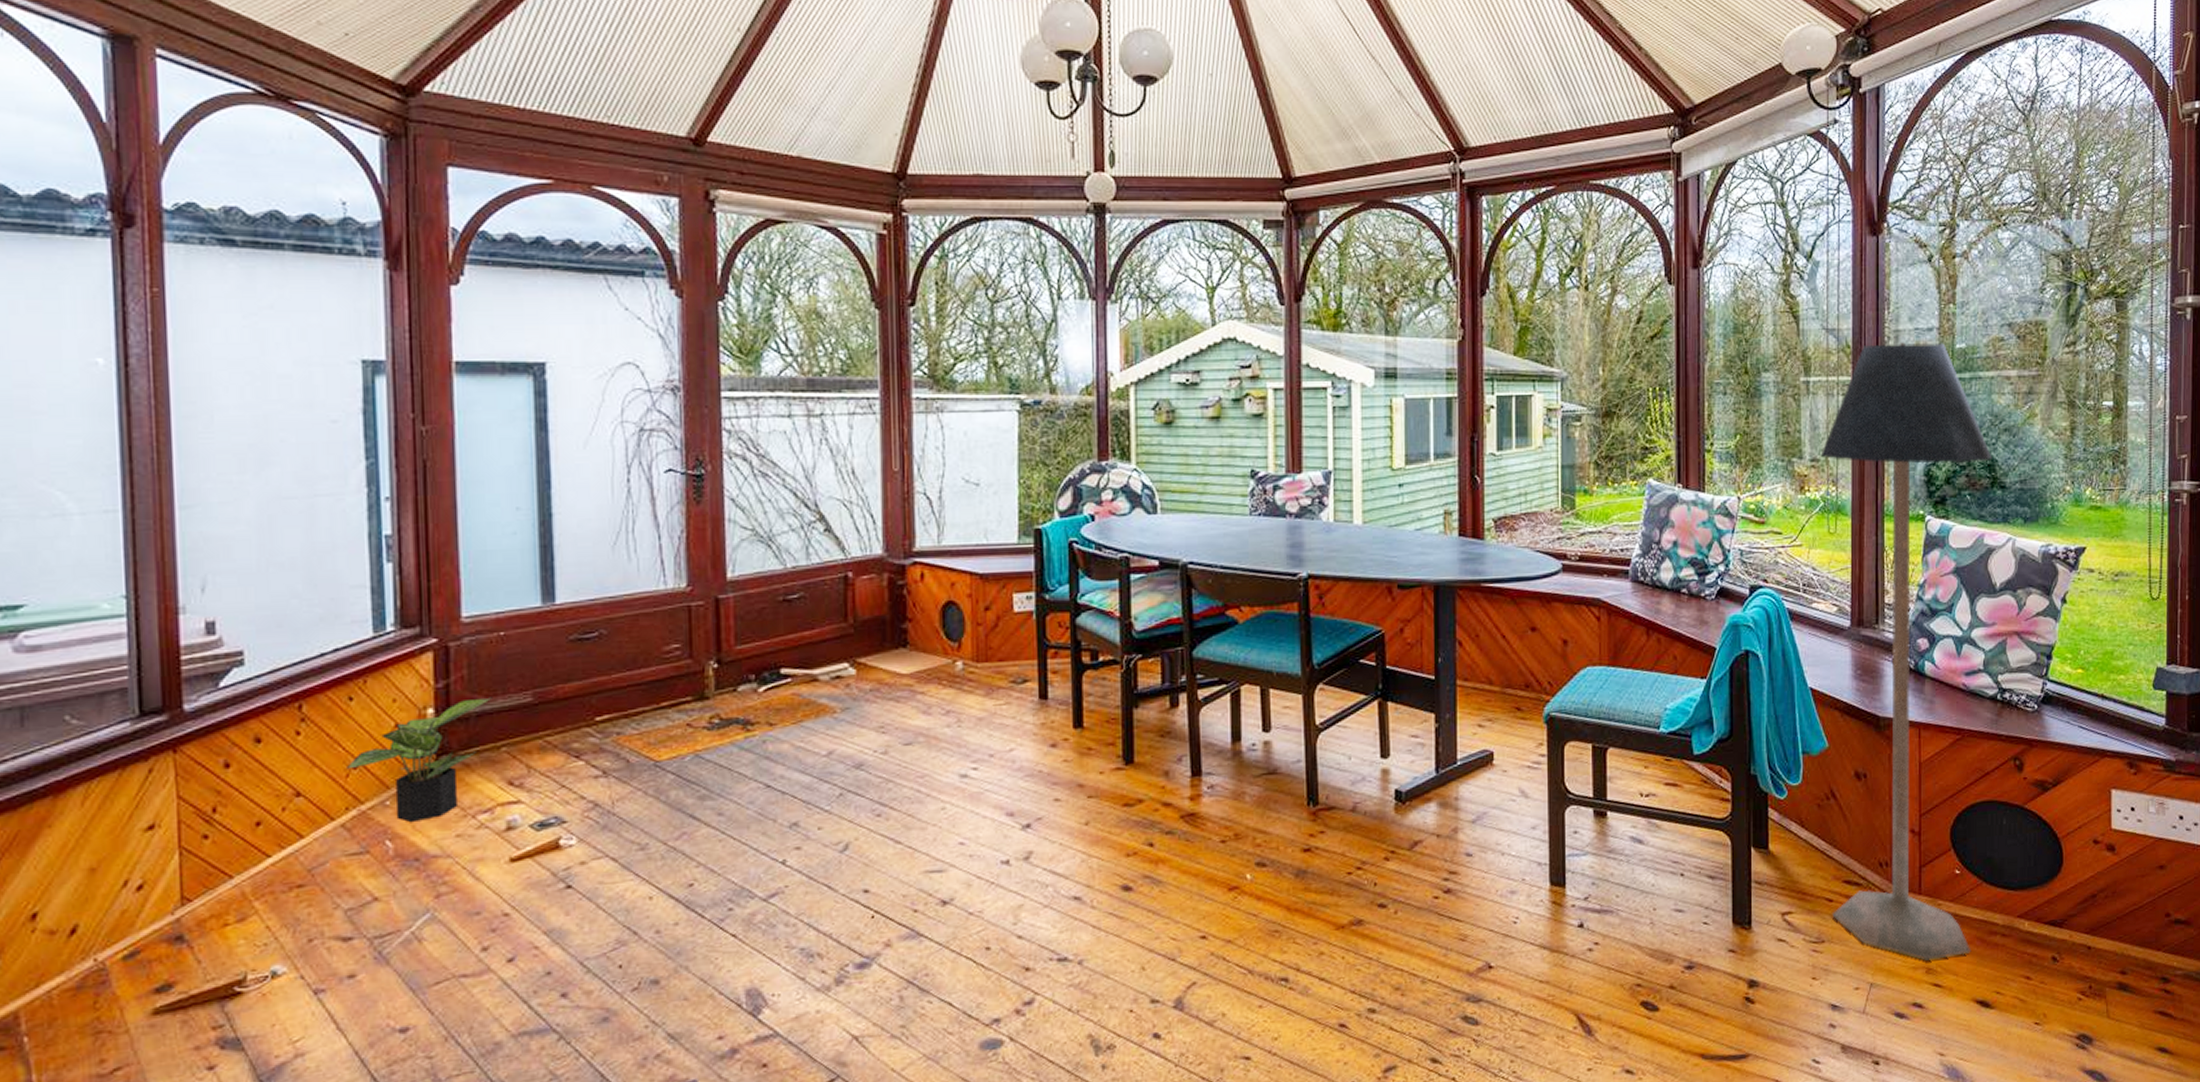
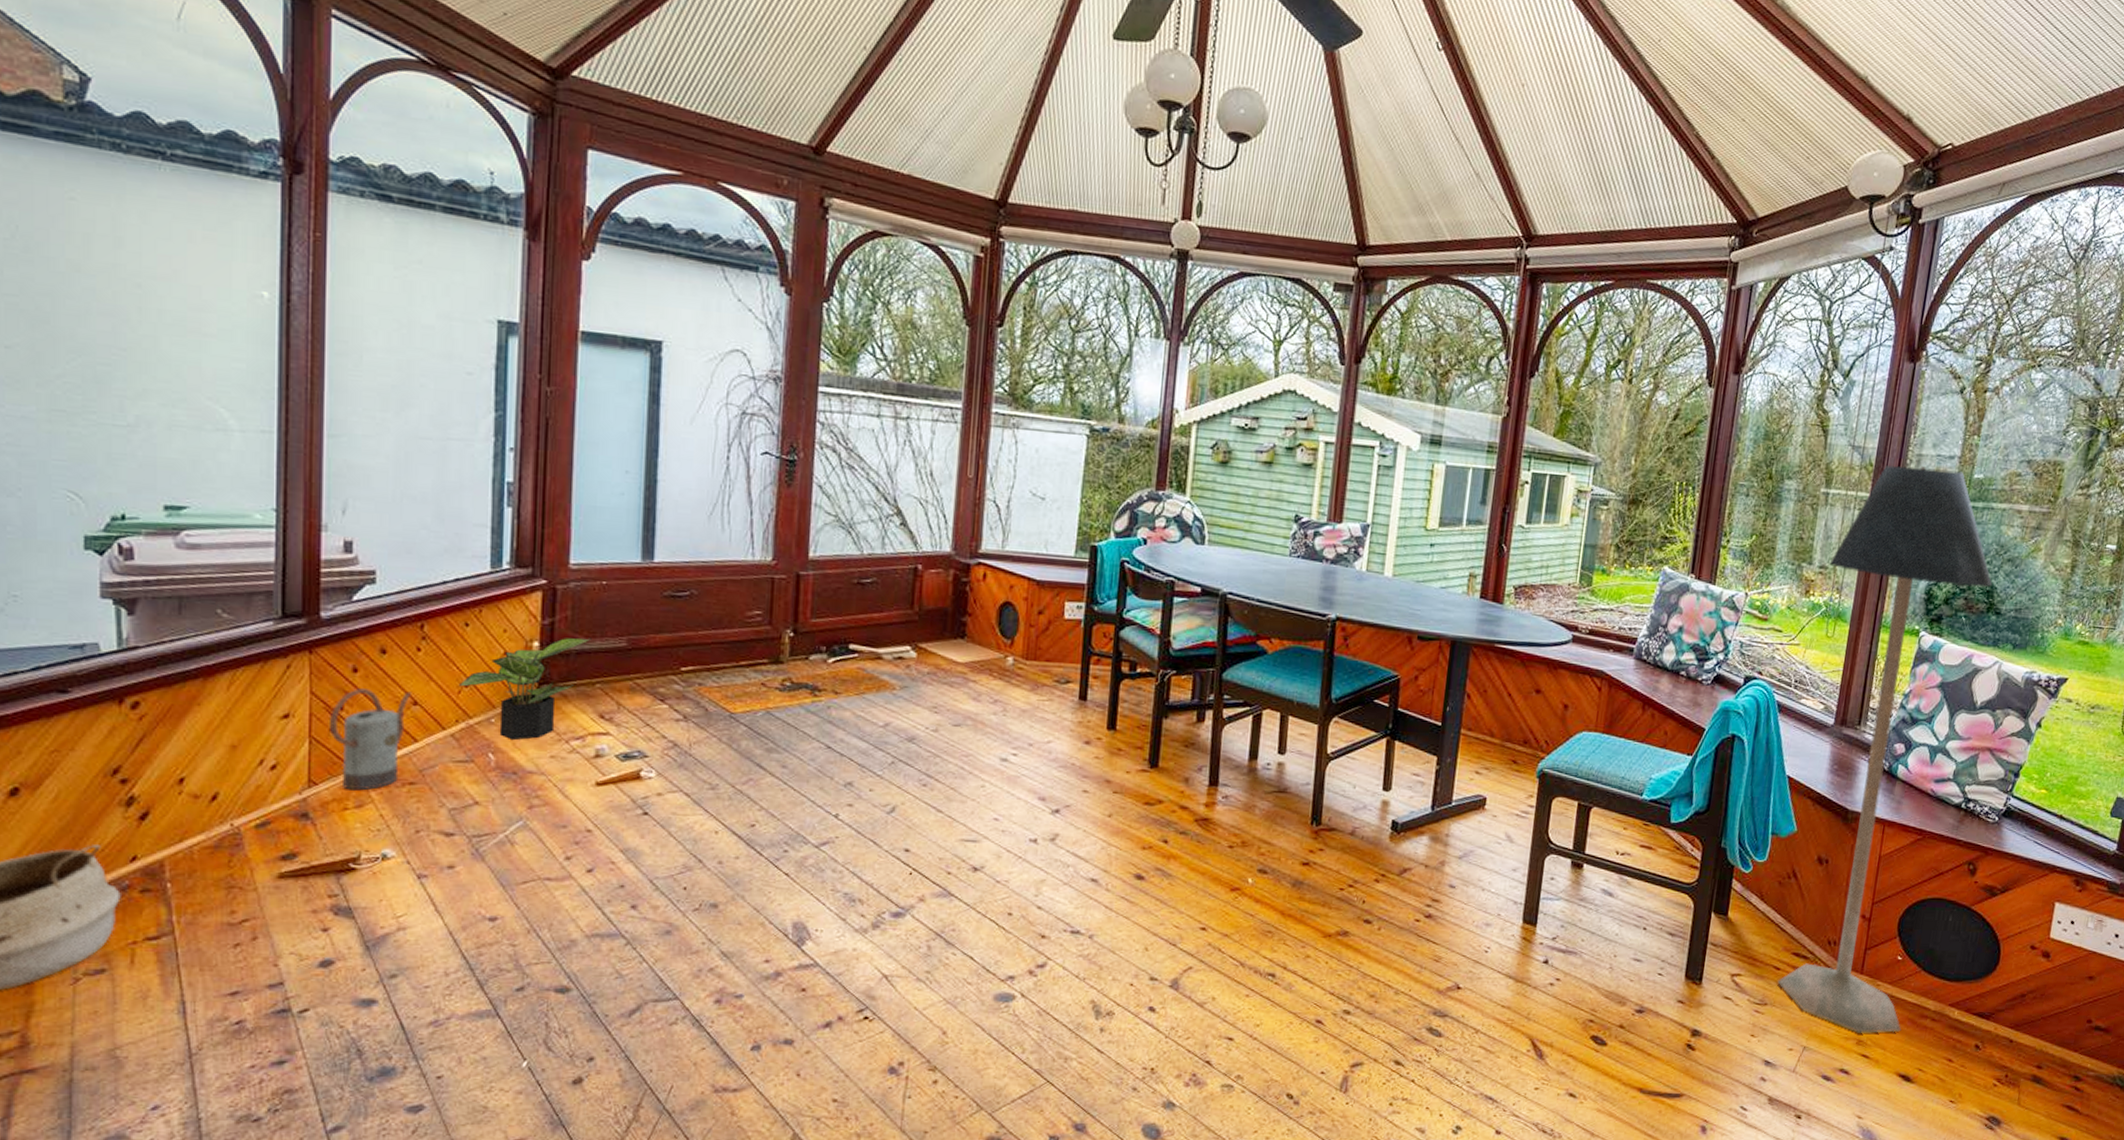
watering can: none [200,782,293,903] -> present [328,688,411,791]

